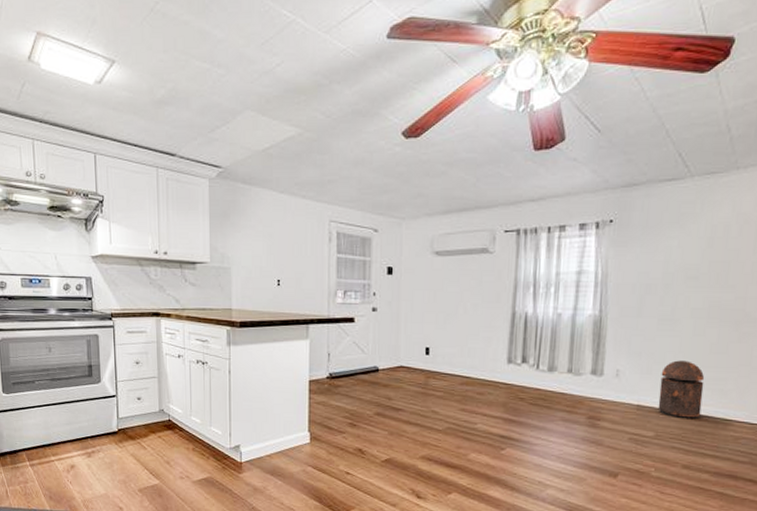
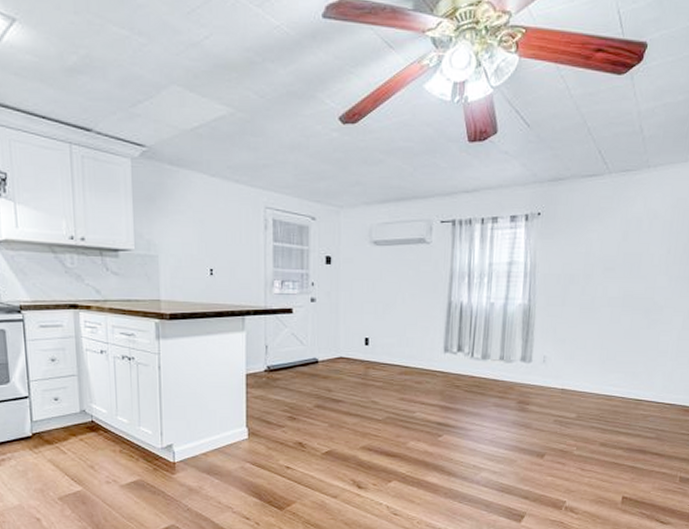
trash can: present [658,360,705,420] -> none [579,346,620,401]

